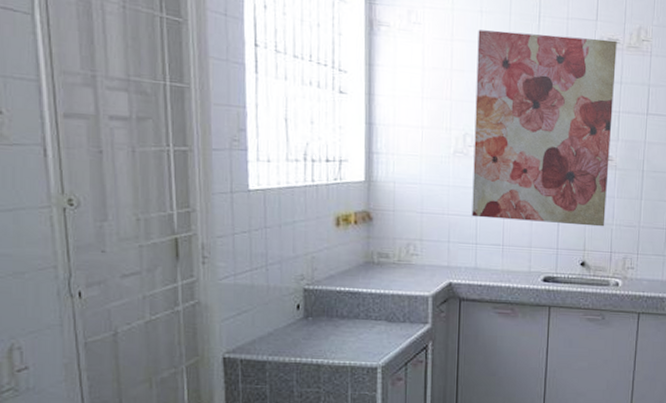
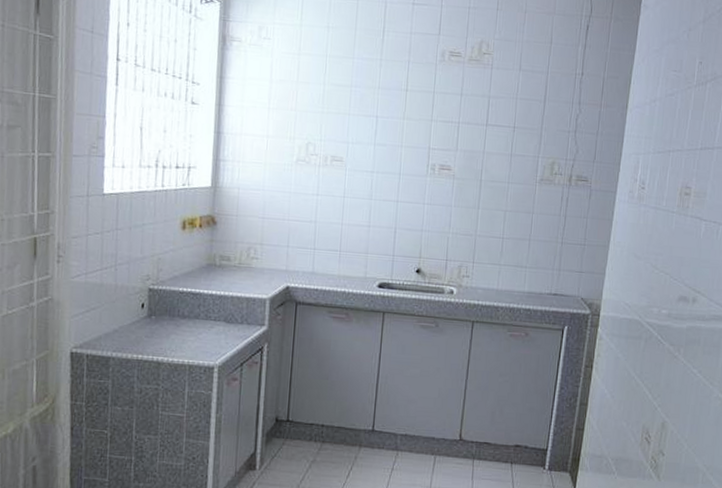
wall art: present [472,29,617,227] -> none [311,44,459,235]

